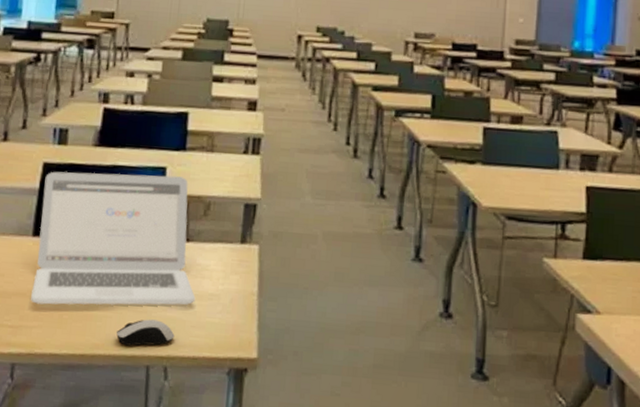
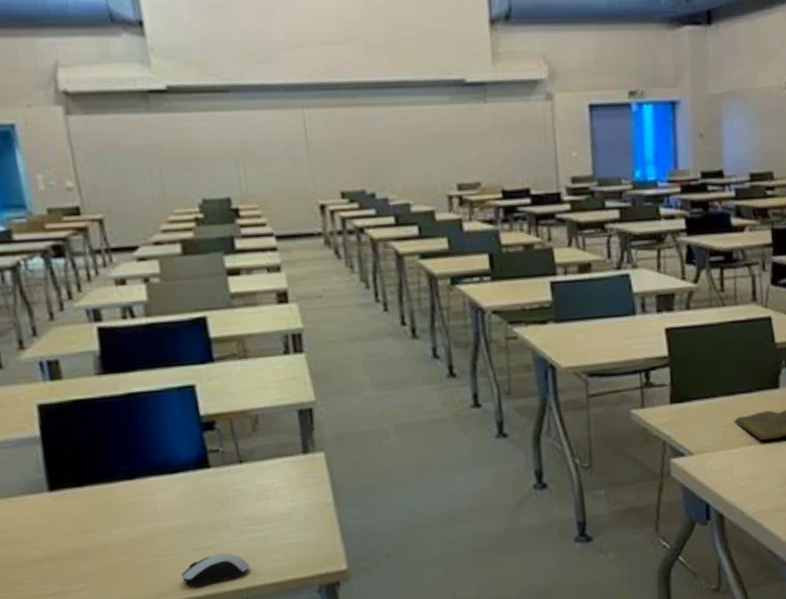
laptop: present [31,171,196,306] -> none [45,392,265,565]

